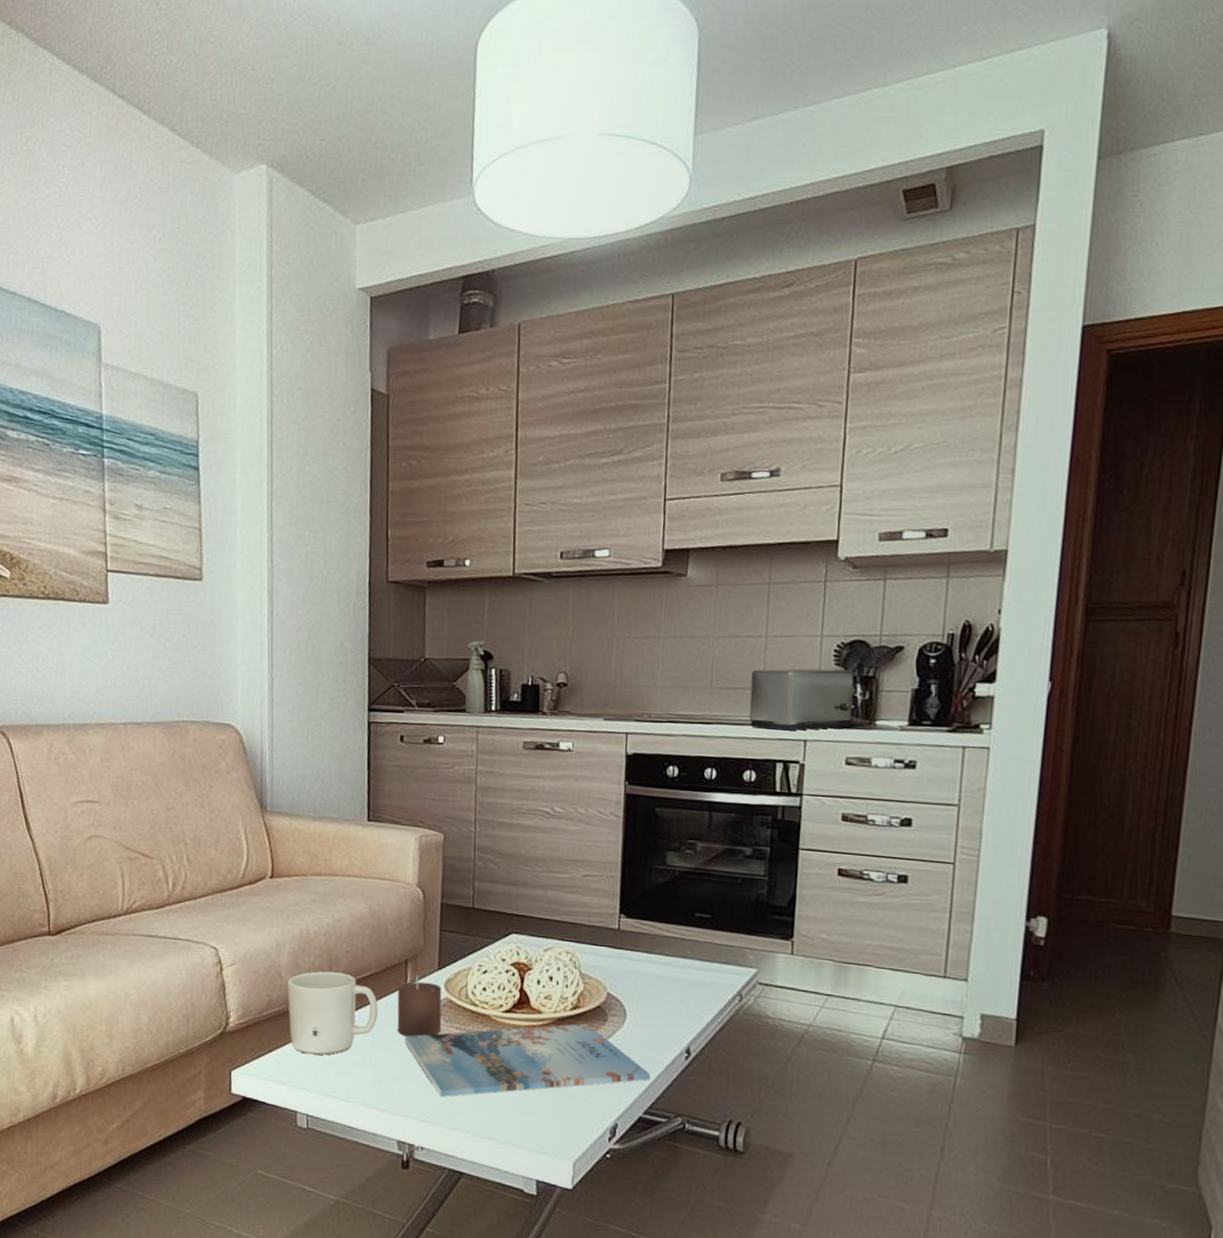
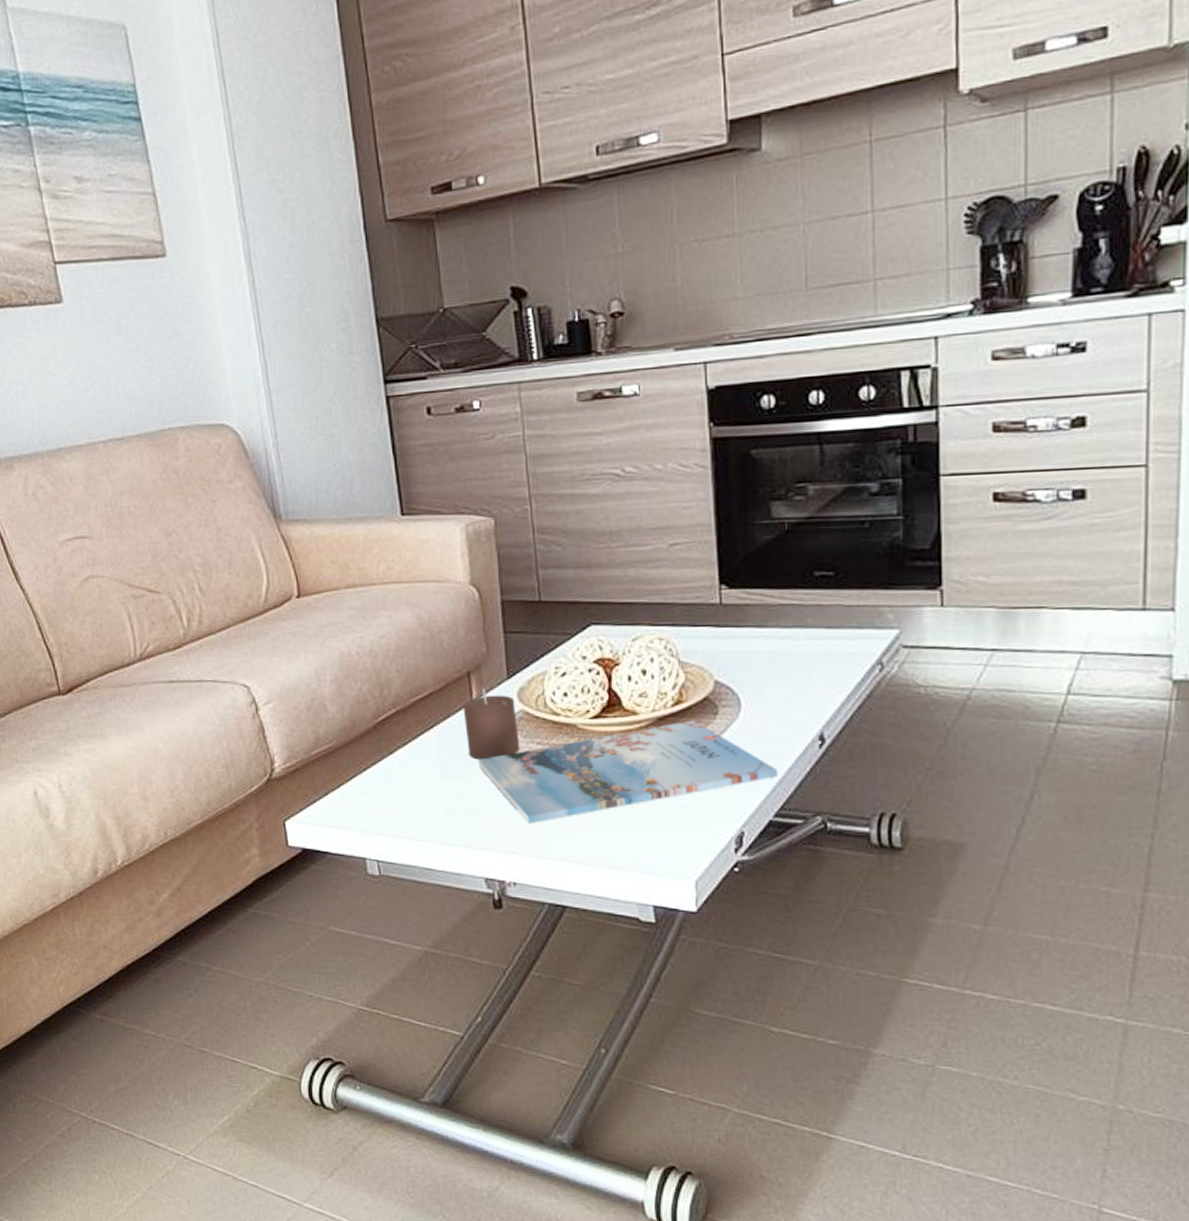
mug: present [287,971,378,1056] -> none [334,696,443,793]
spray bottle: present [464,641,485,715] -> none [494,275,526,369]
toaster: present [749,668,854,731] -> none [858,236,995,330]

